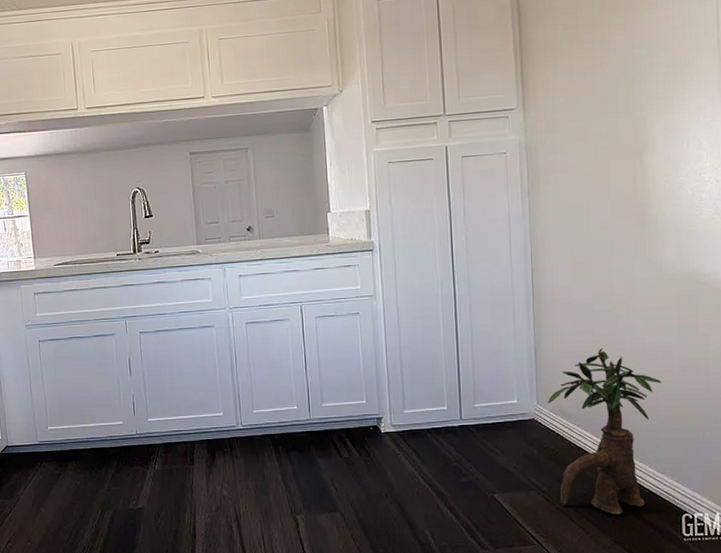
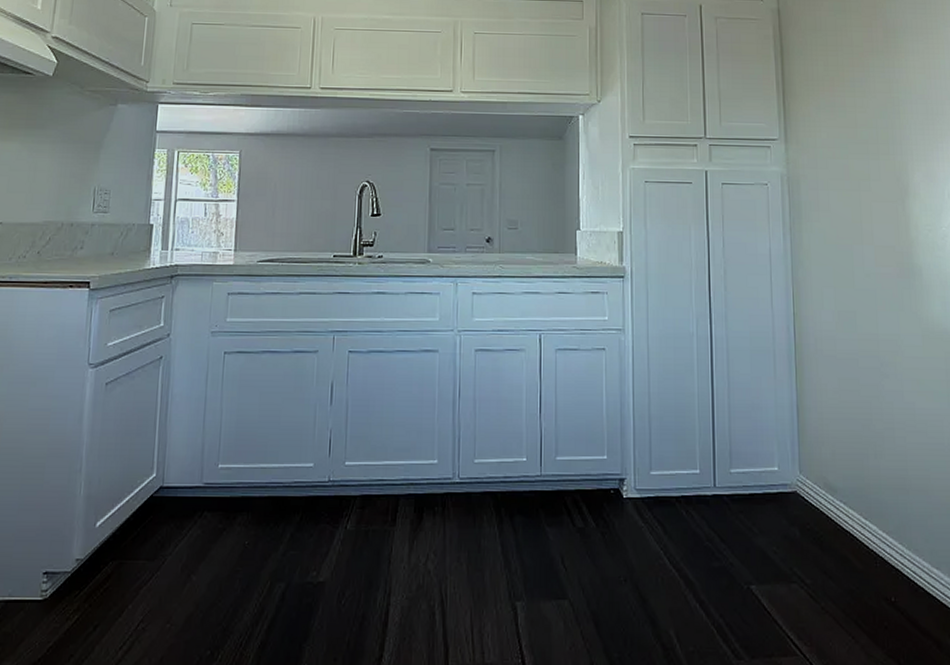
decorative plant: present [547,348,662,515] -> none [810,411,933,619]

